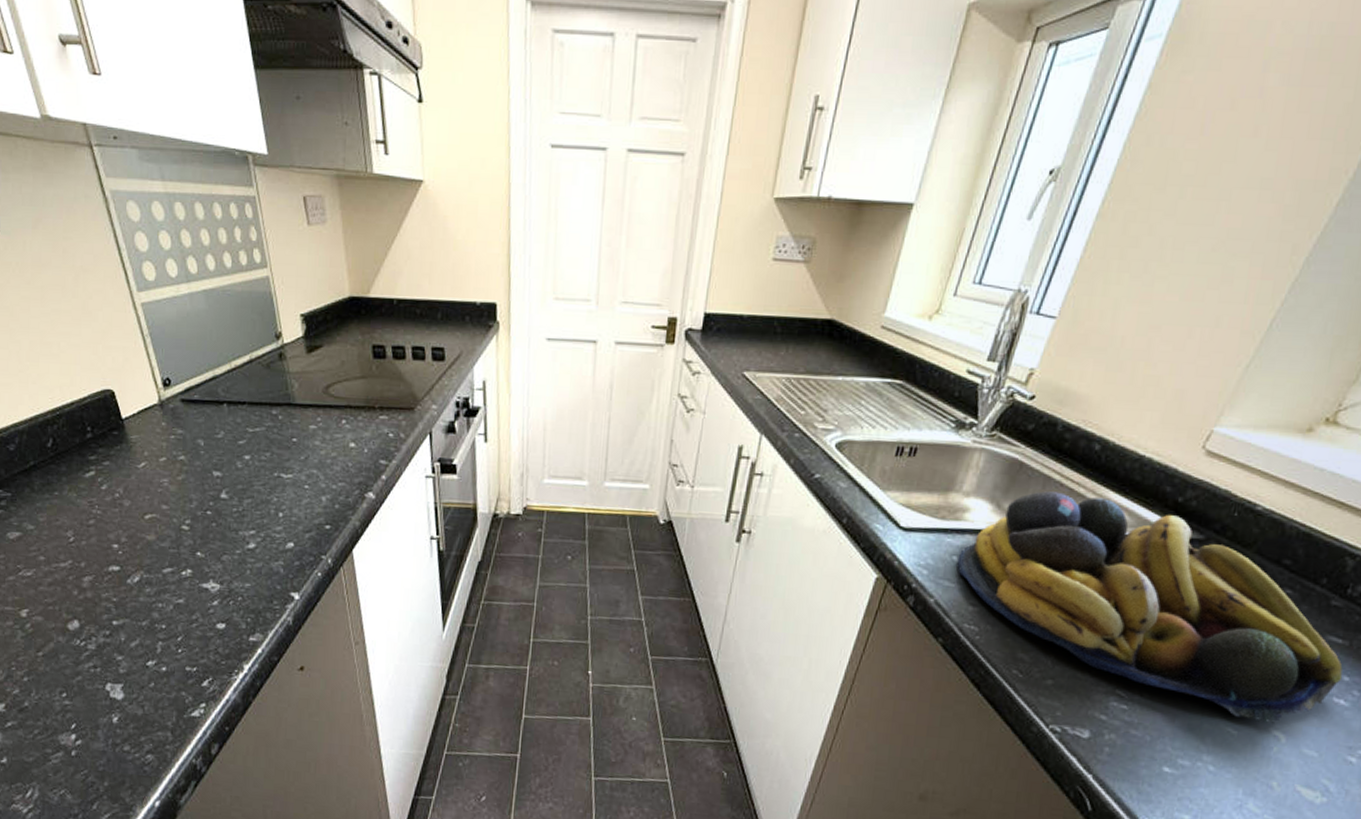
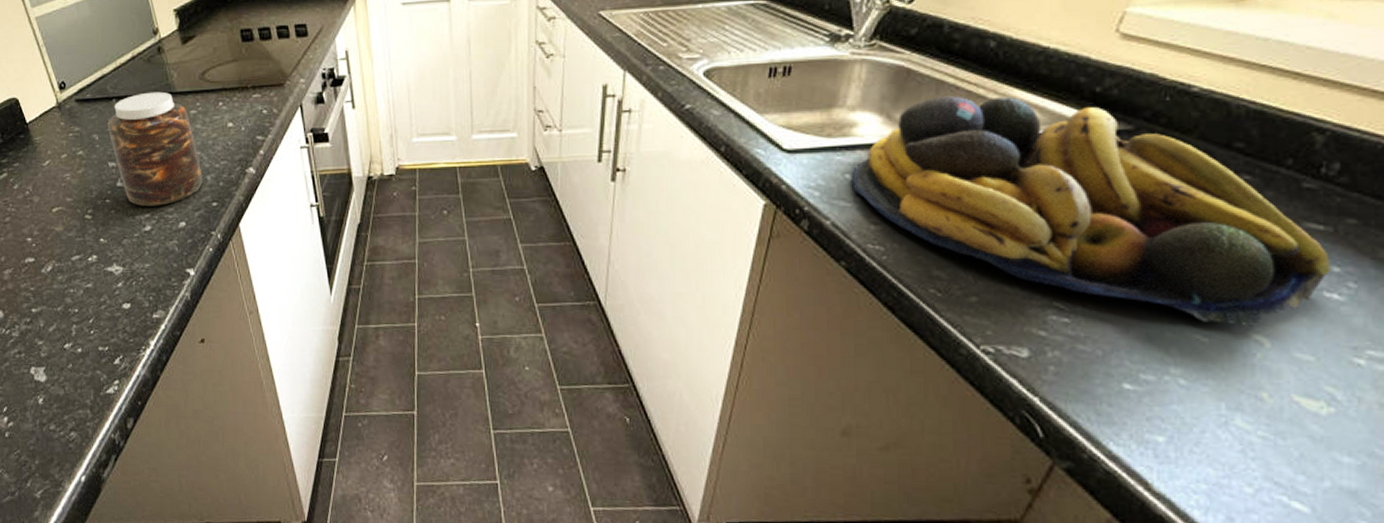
jar: none [216,400,317,524] -> present [108,91,203,206]

